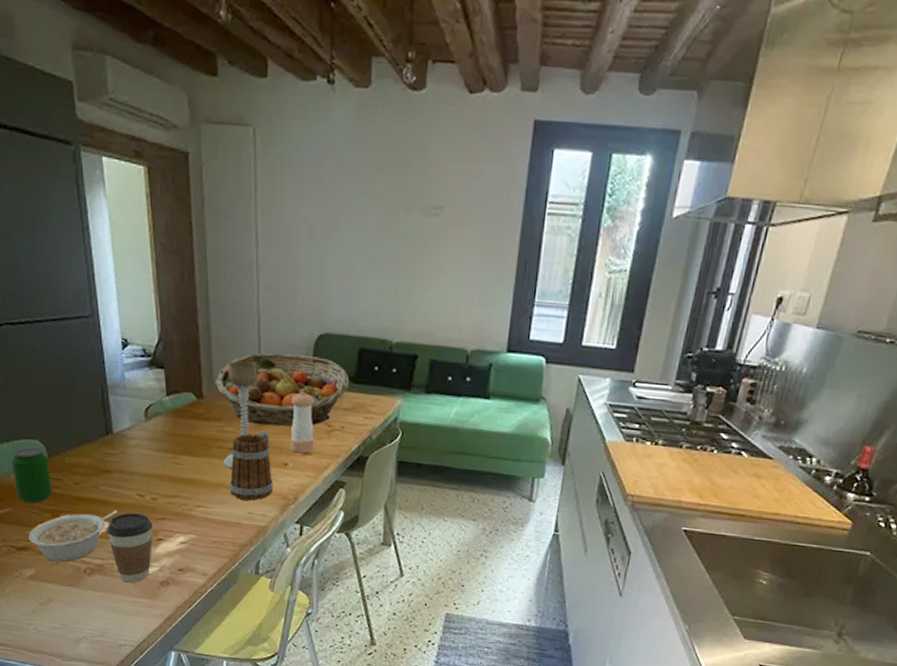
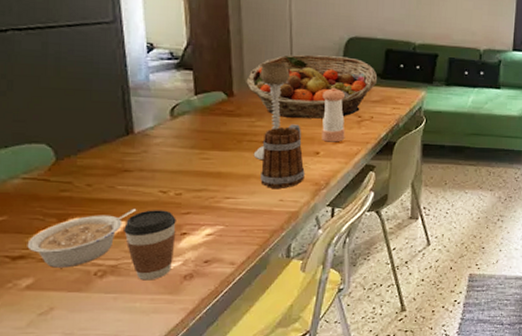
beverage can: present [11,447,53,504] -> none [9,151,60,210]

